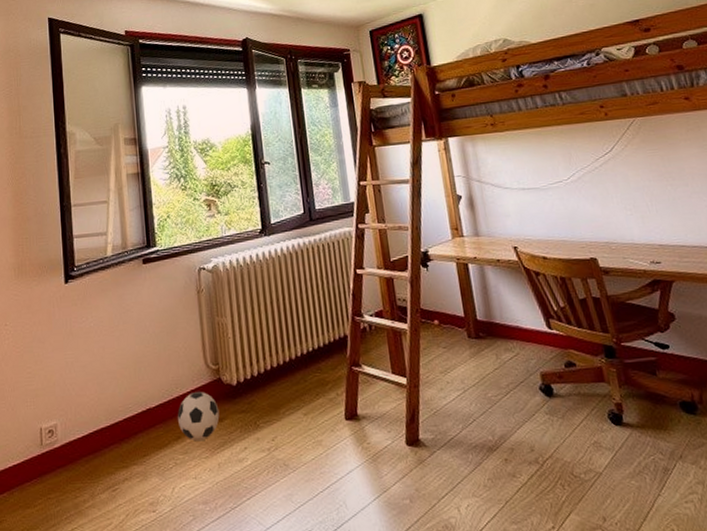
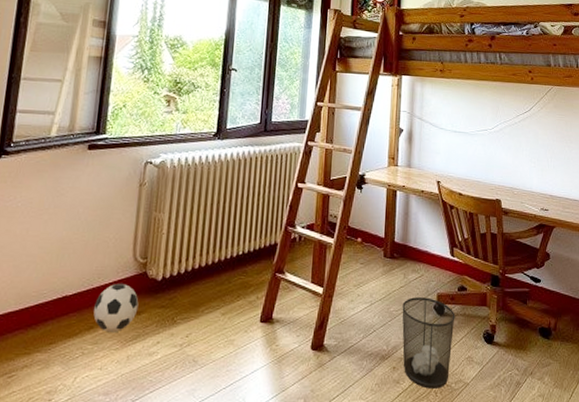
waste bin: none [501,378,575,481] -> present [402,297,455,389]

